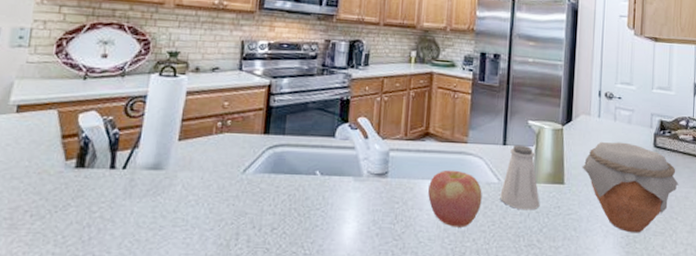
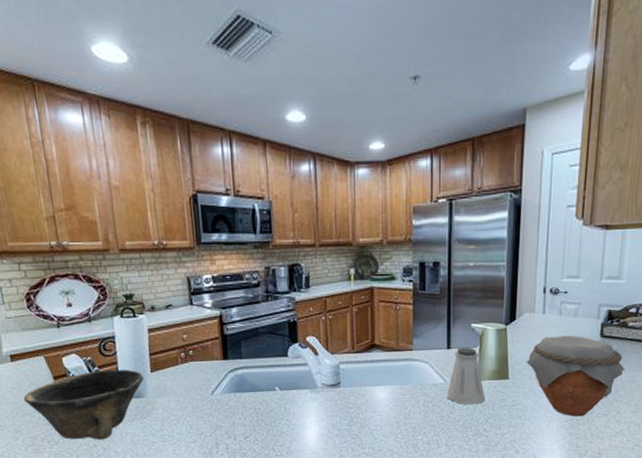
bowl: none [16,133,169,218] -> present [23,369,144,440]
apple: present [428,170,482,228] -> none [379,375,430,424]

